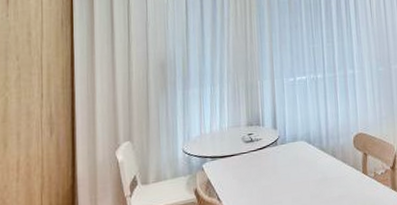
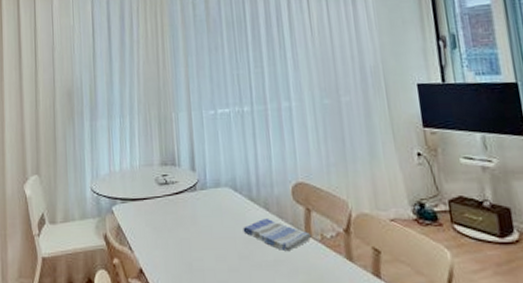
dish towel: none [314,164,367,189] -> present [243,219,312,252]

